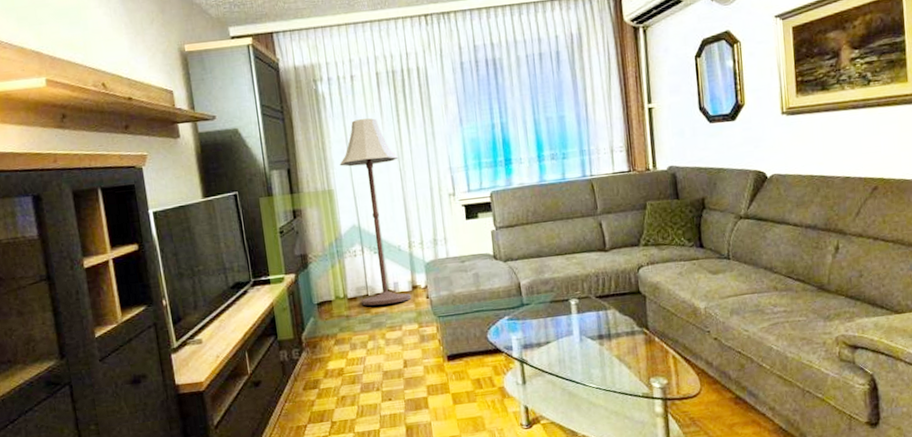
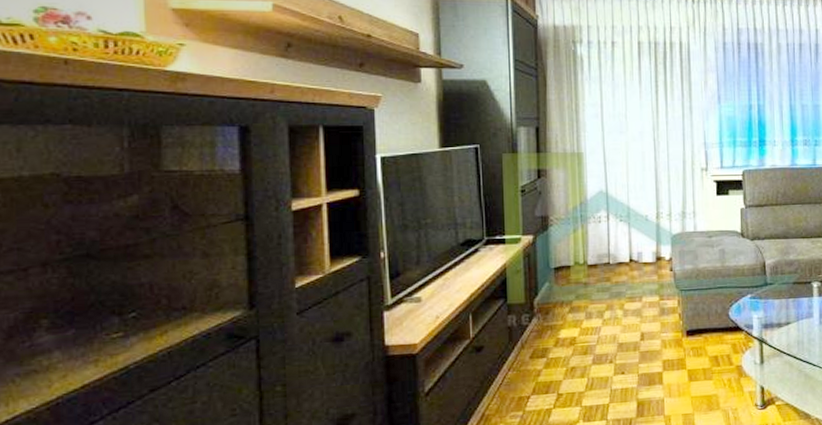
floor lamp: present [340,118,411,306] -> none [592,86,655,275]

